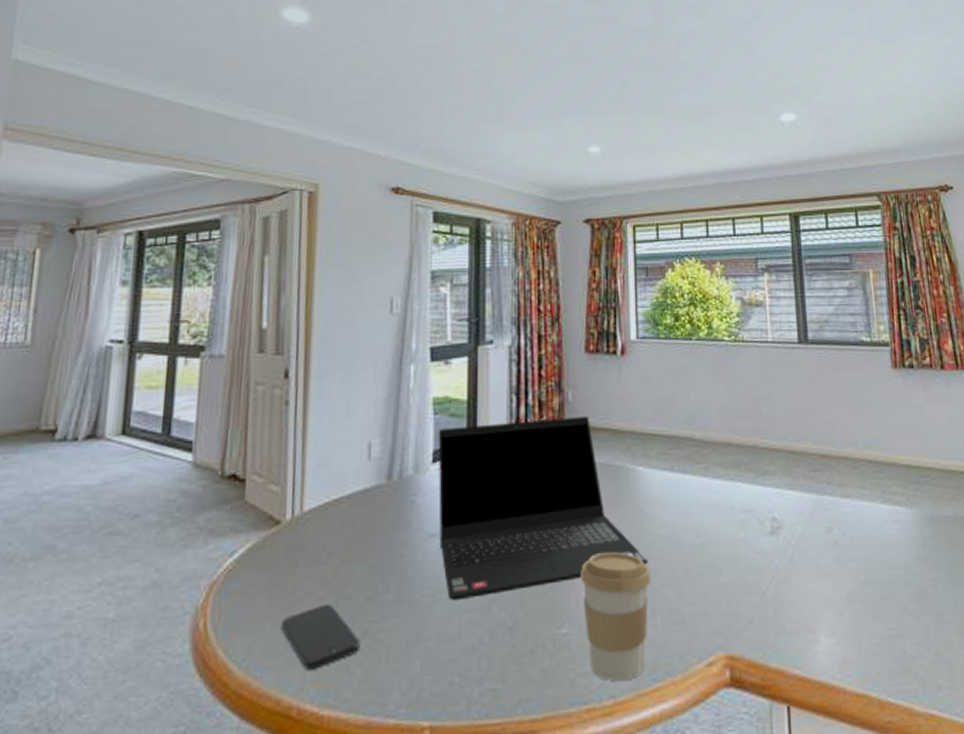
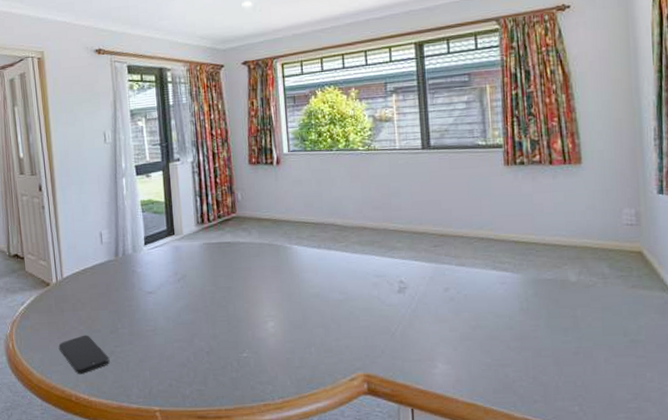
laptop computer: present [438,415,649,601] -> none [146,210,304,335]
coffee cup: present [580,551,651,682] -> none [254,304,306,388]

